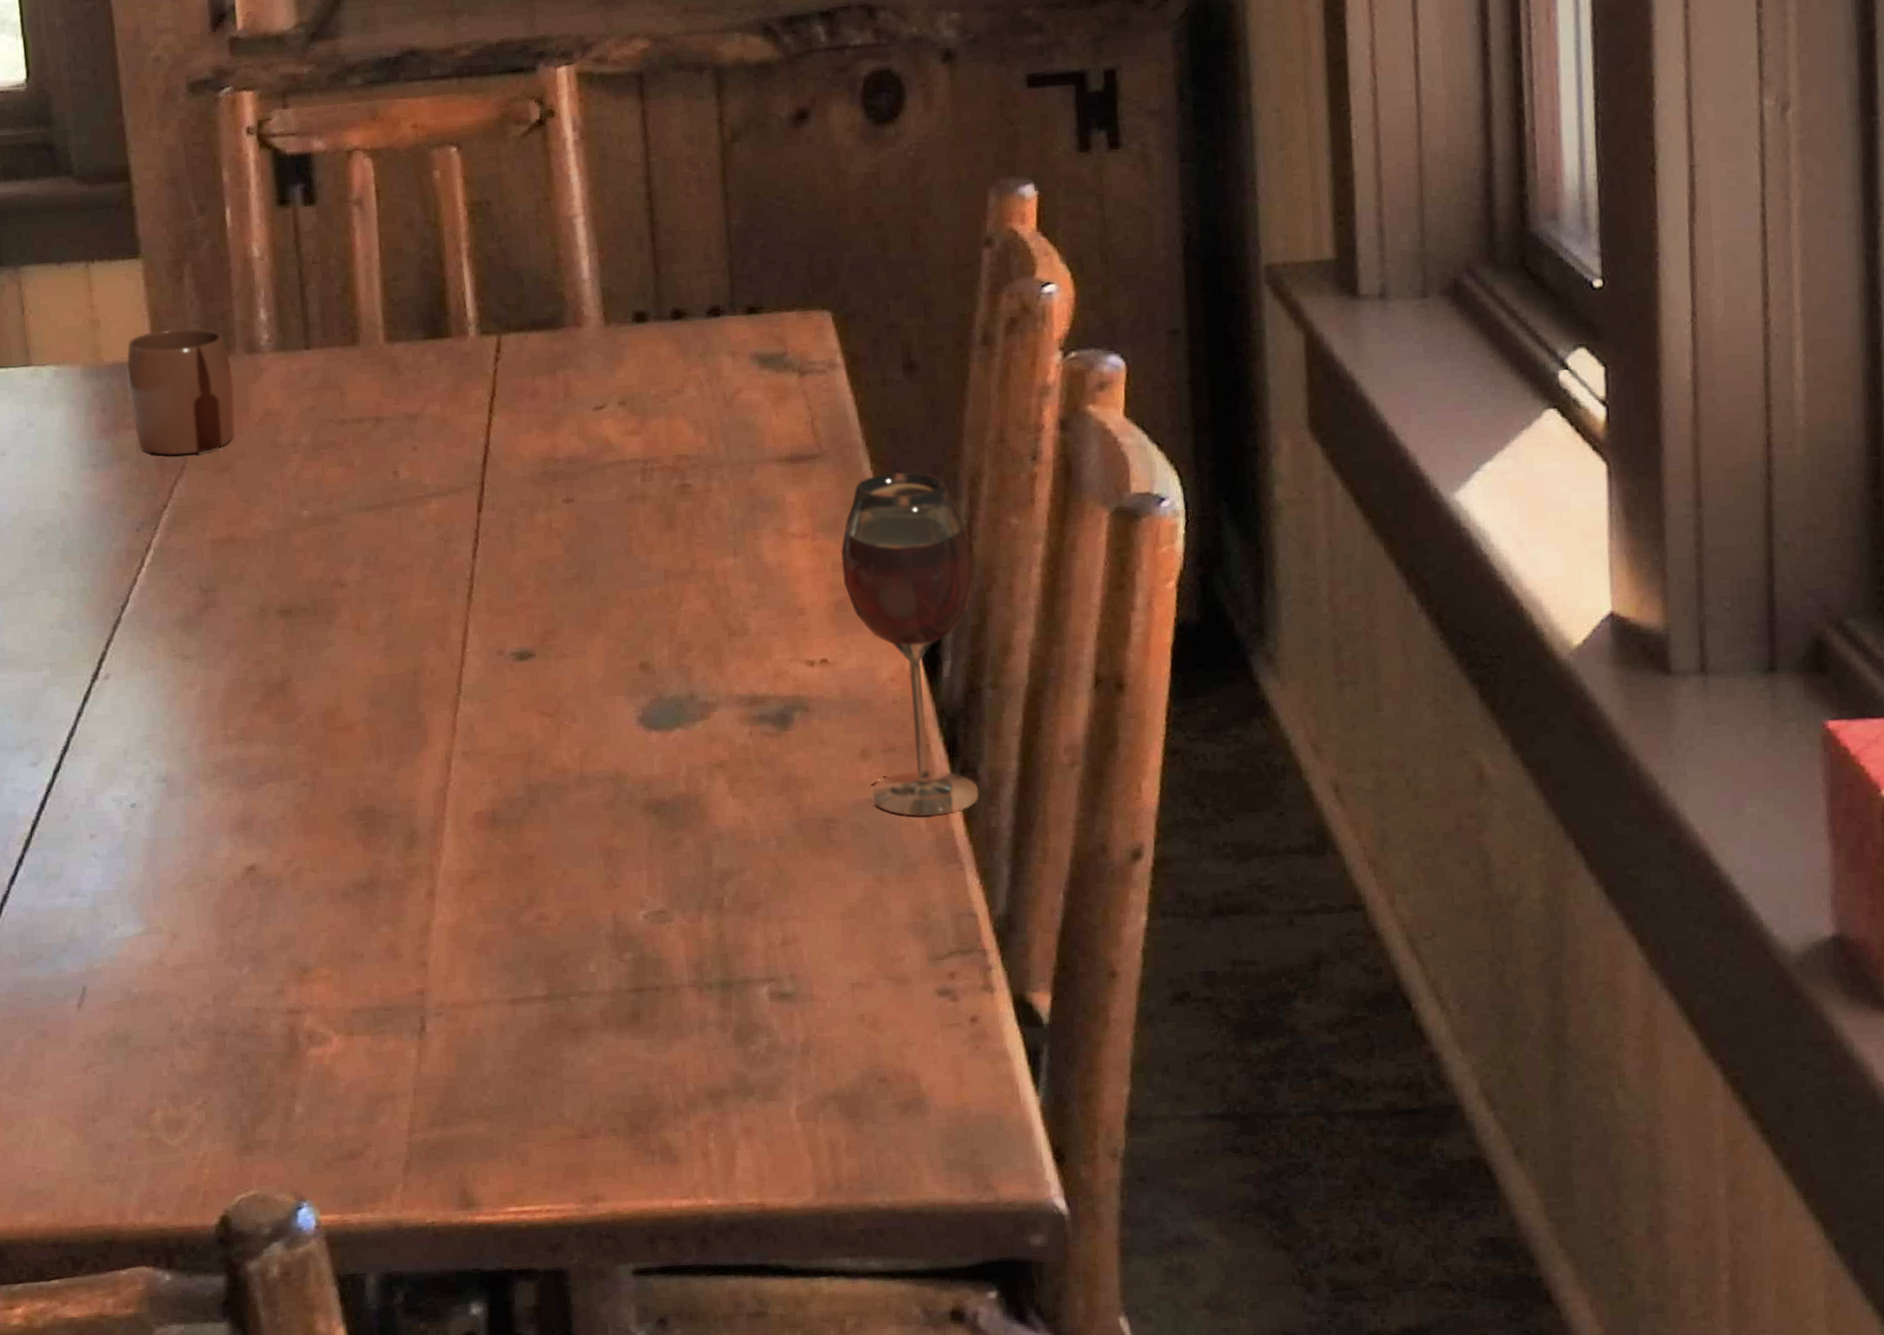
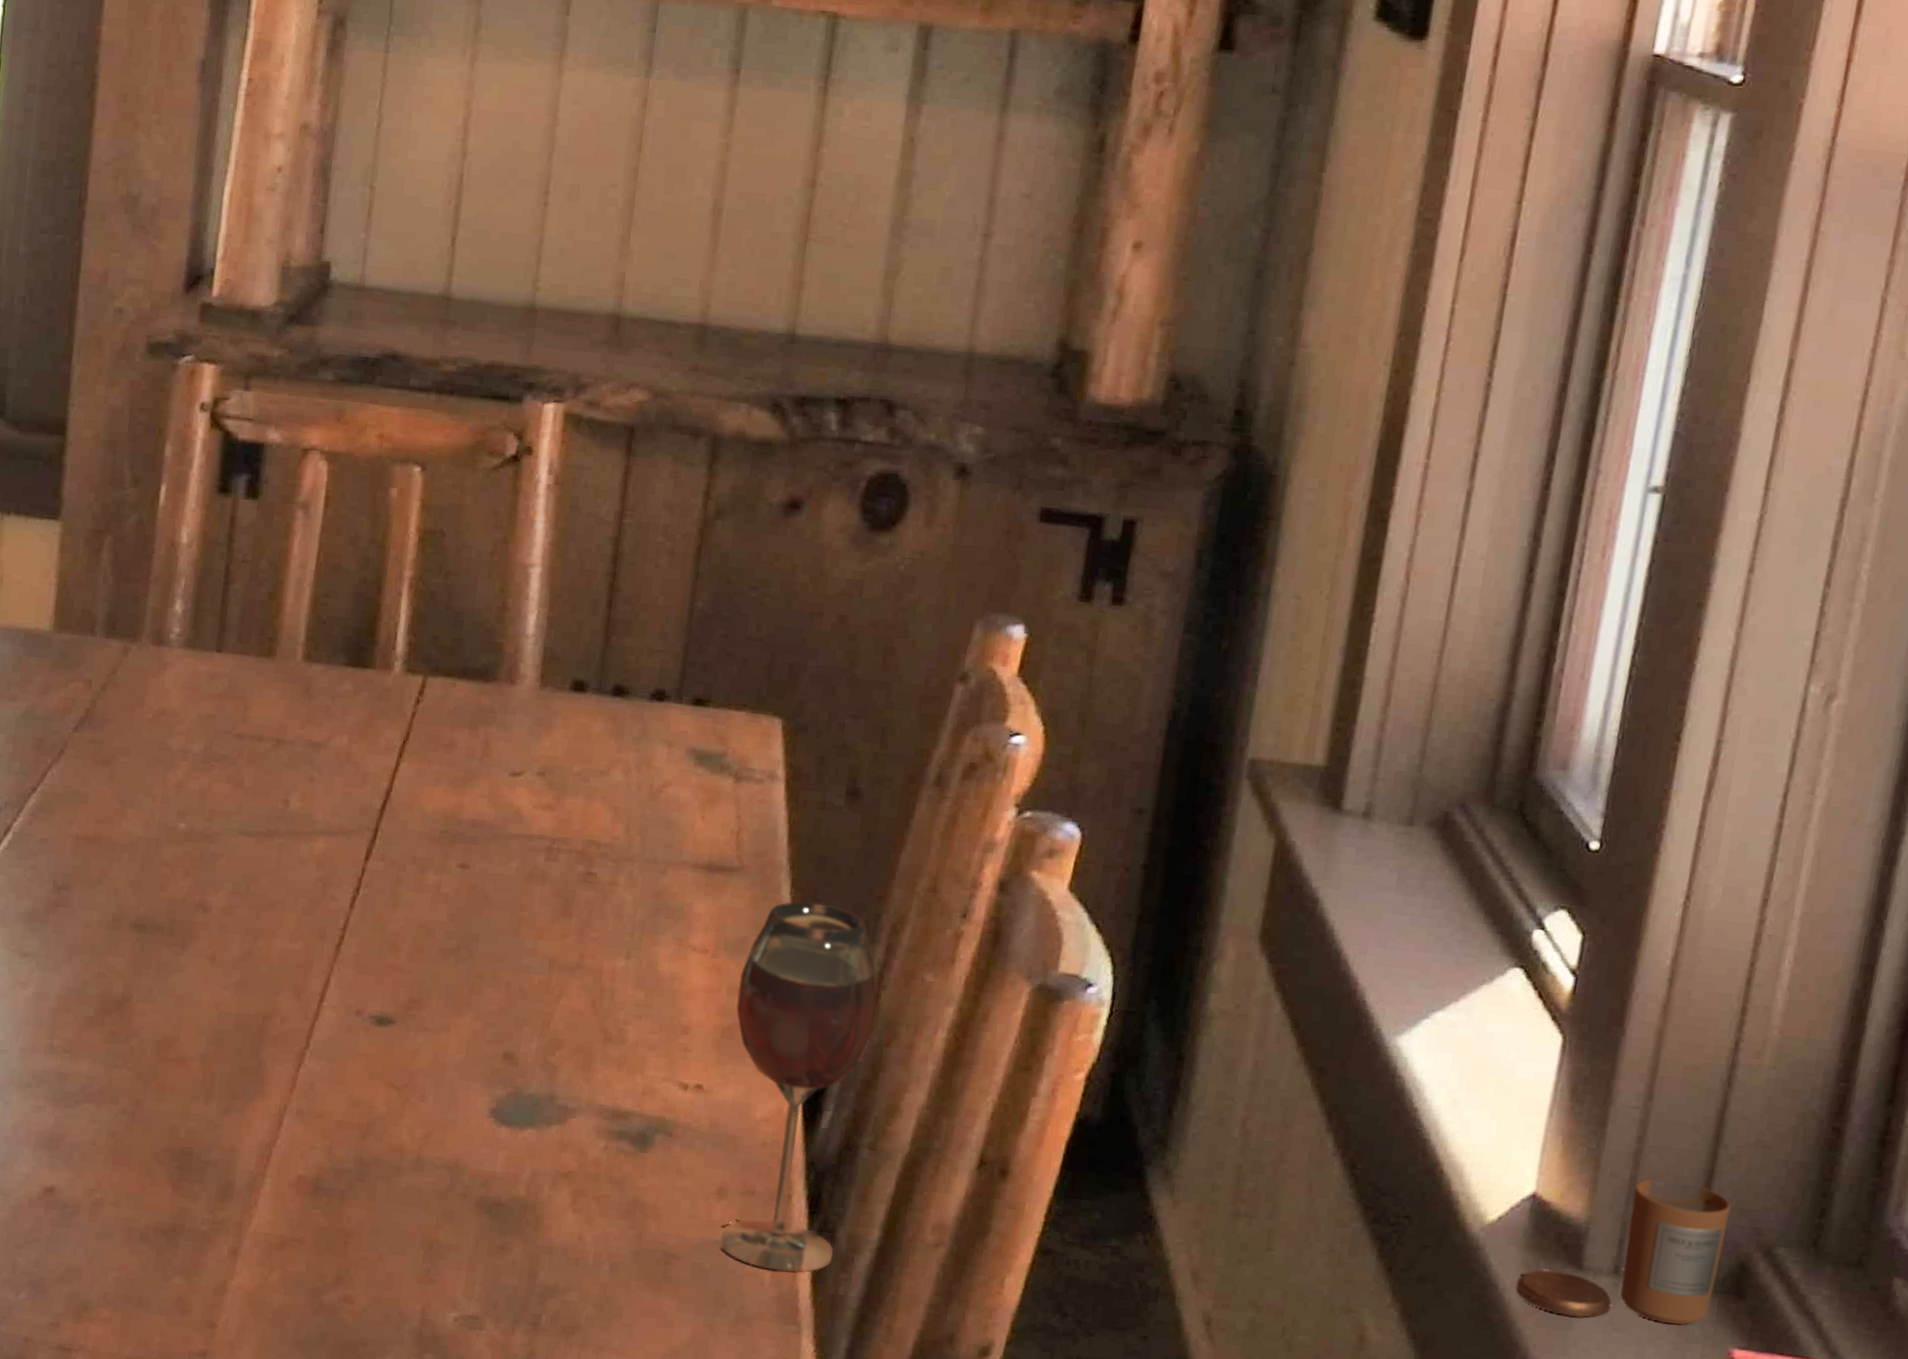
mug: present [126,328,235,455] -> none [17,601,135,741]
candle: none [1613,576,1797,720] -> present [1515,1179,1731,1326]

